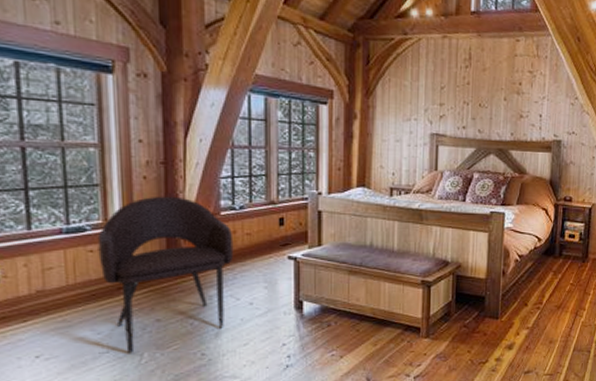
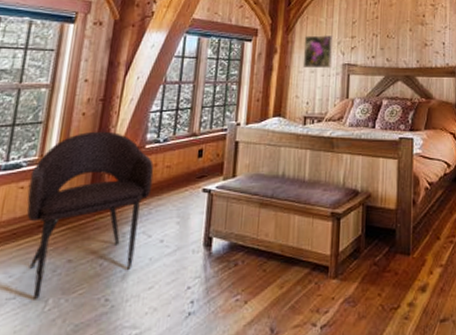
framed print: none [386,100,420,138] -> present [302,34,334,69]

